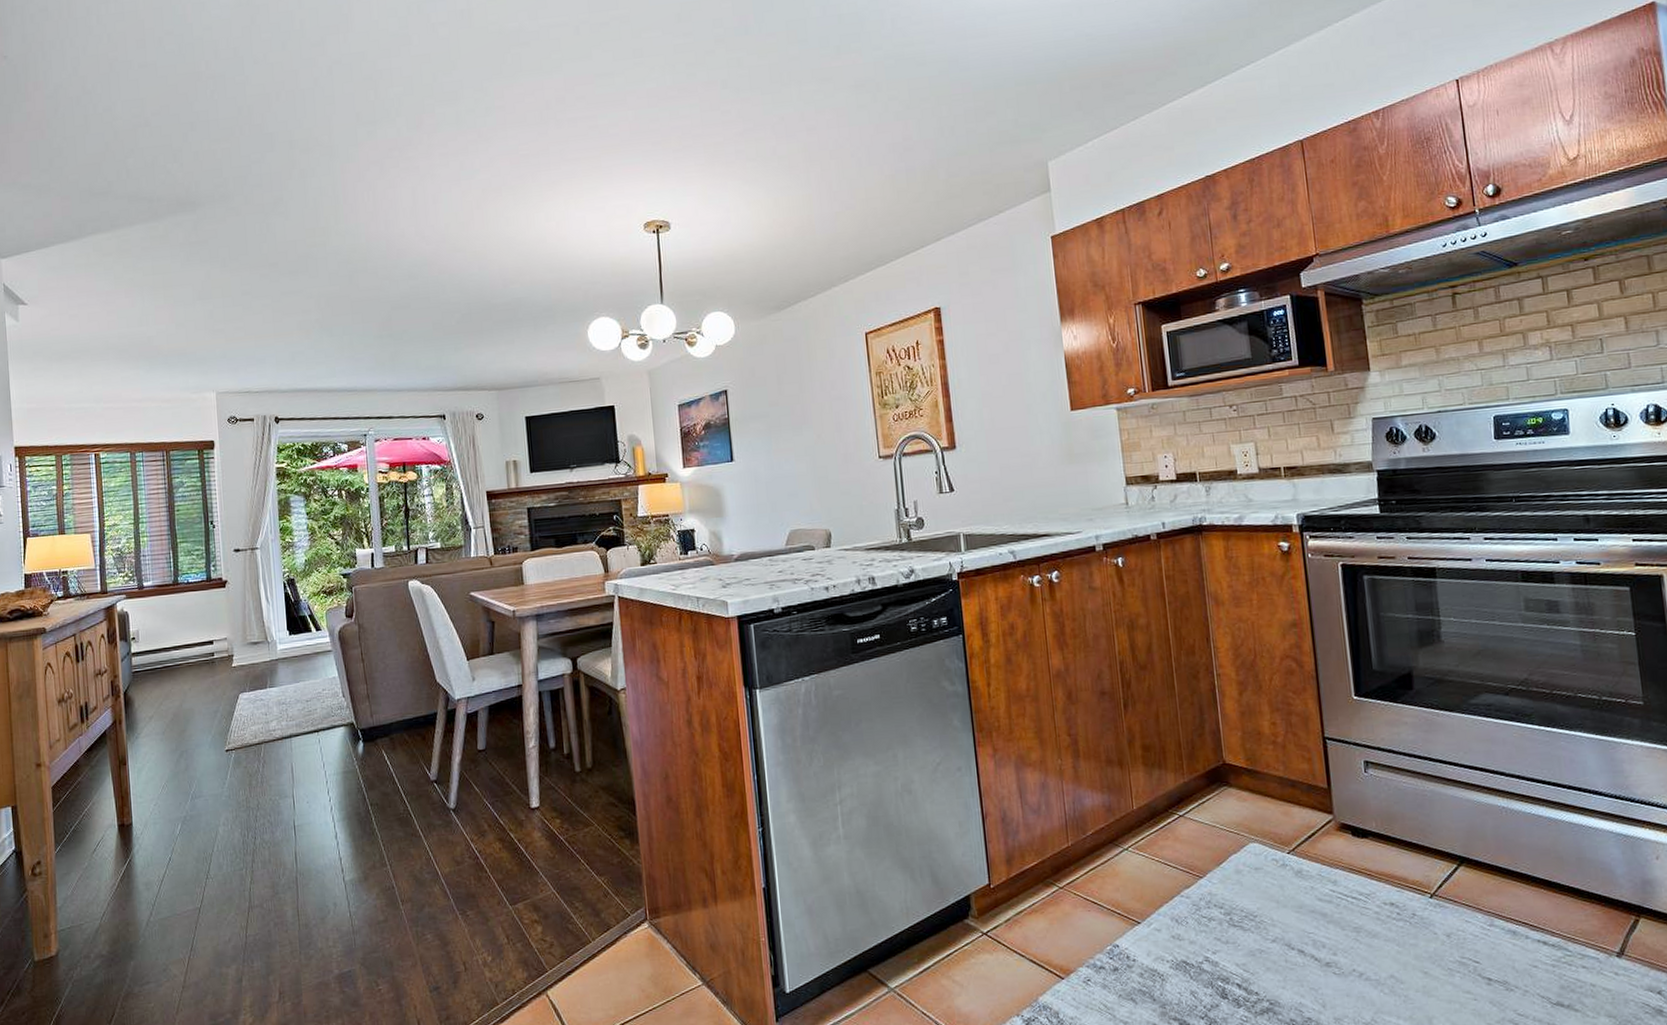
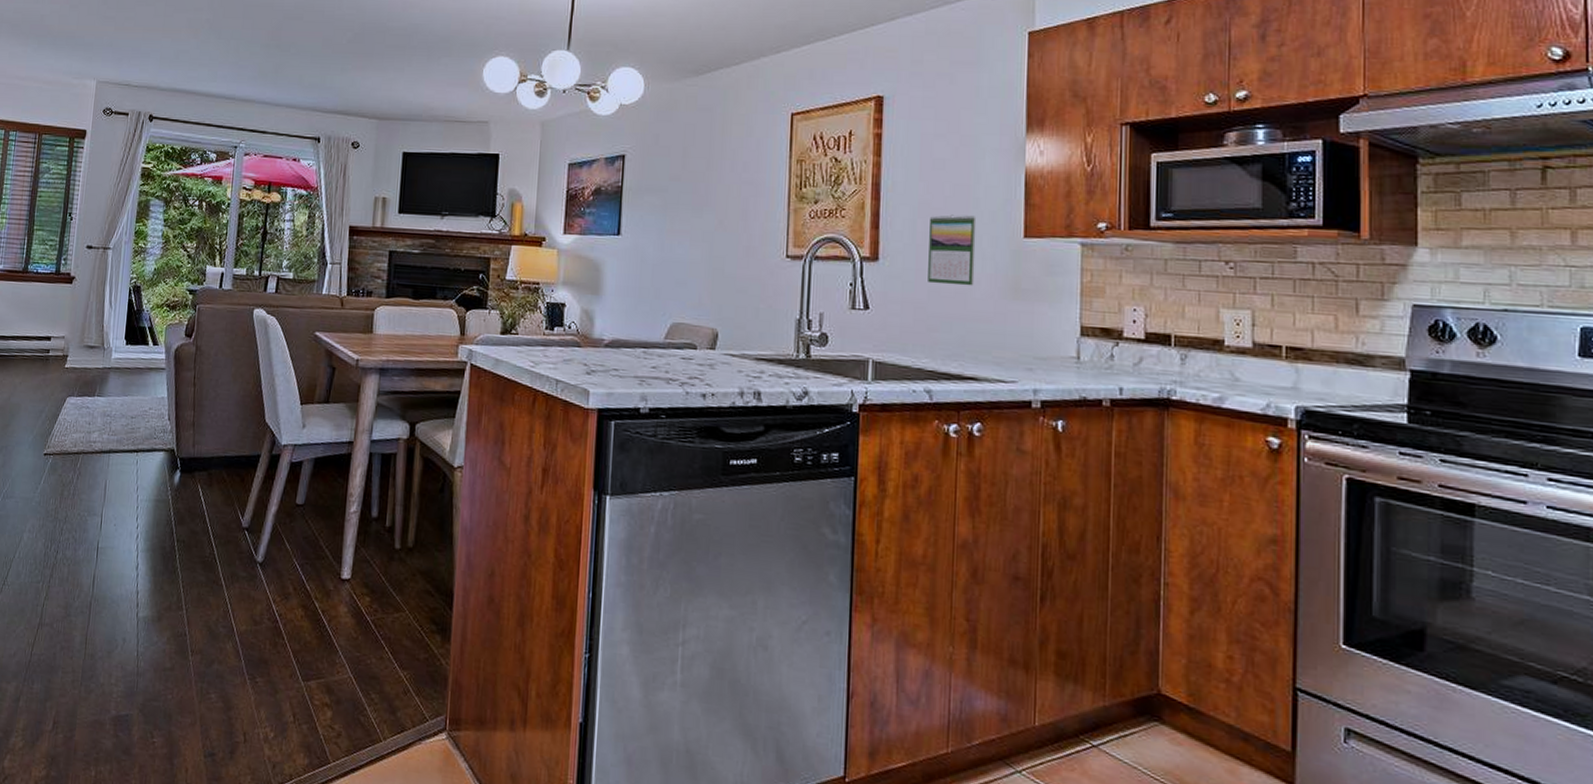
calendar: none [993,398,1037,461] -> present [928,214,977,286]

